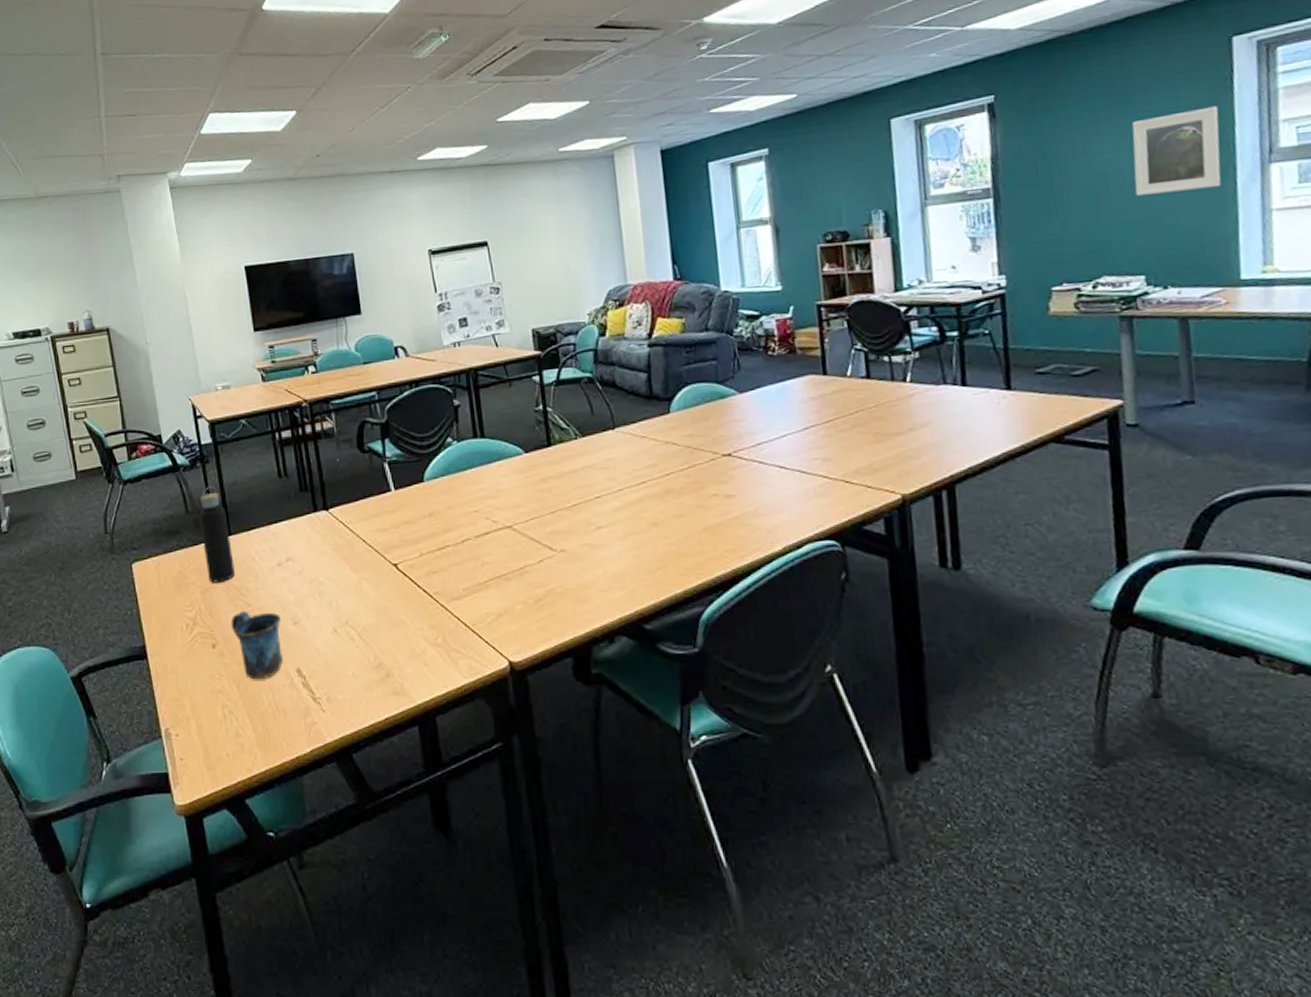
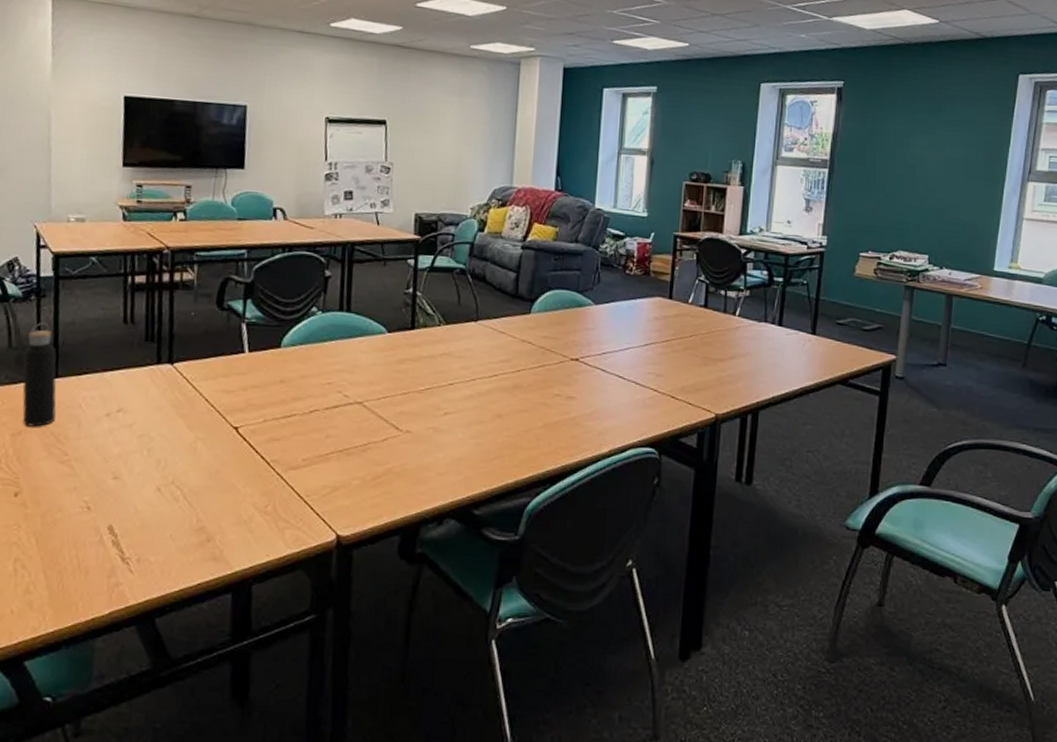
mug: present [230,610,283,680] -> none [40,459,100,535]
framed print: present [1132,106,1221,196] -> none [932,126,1001,193]

